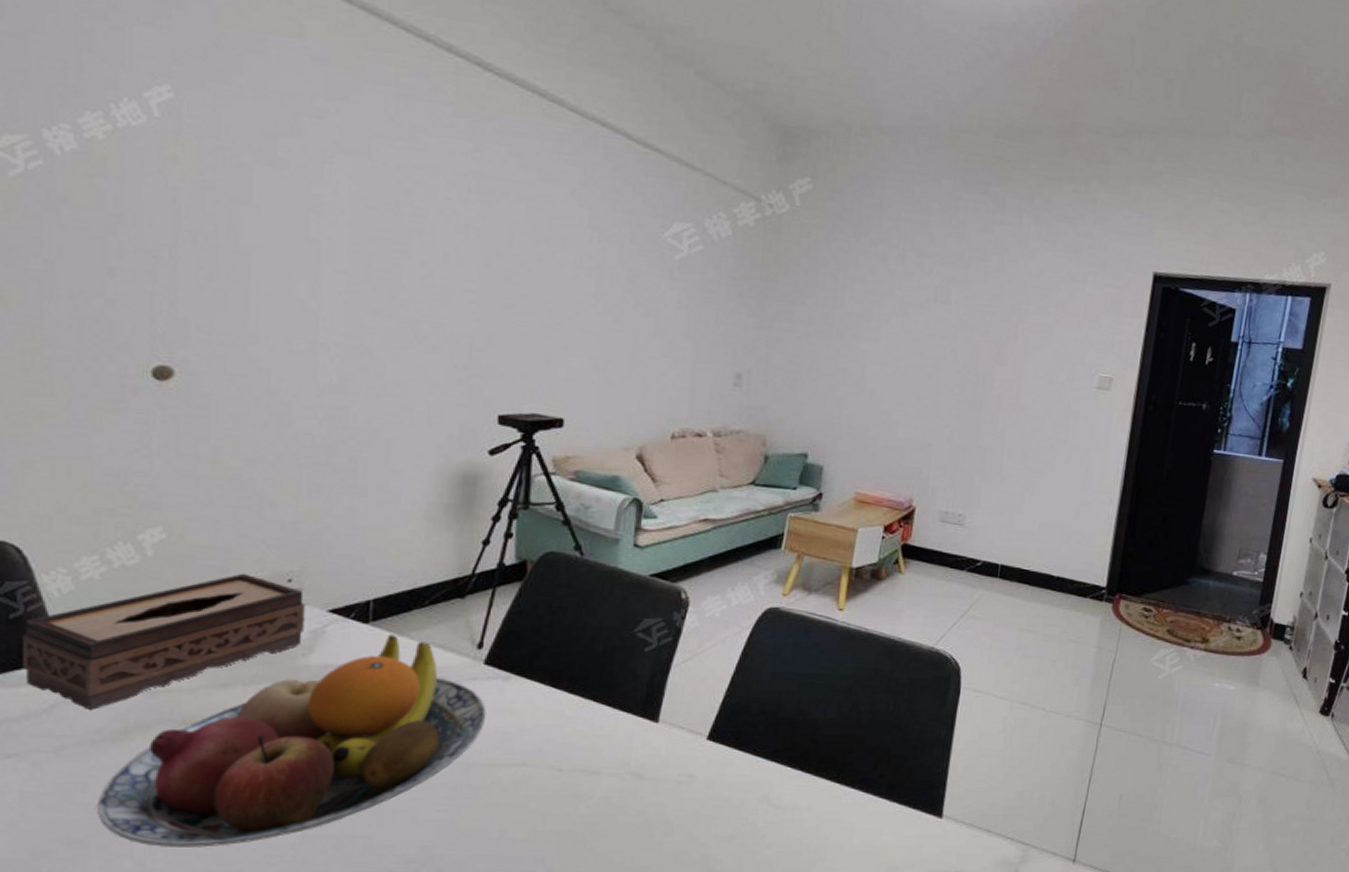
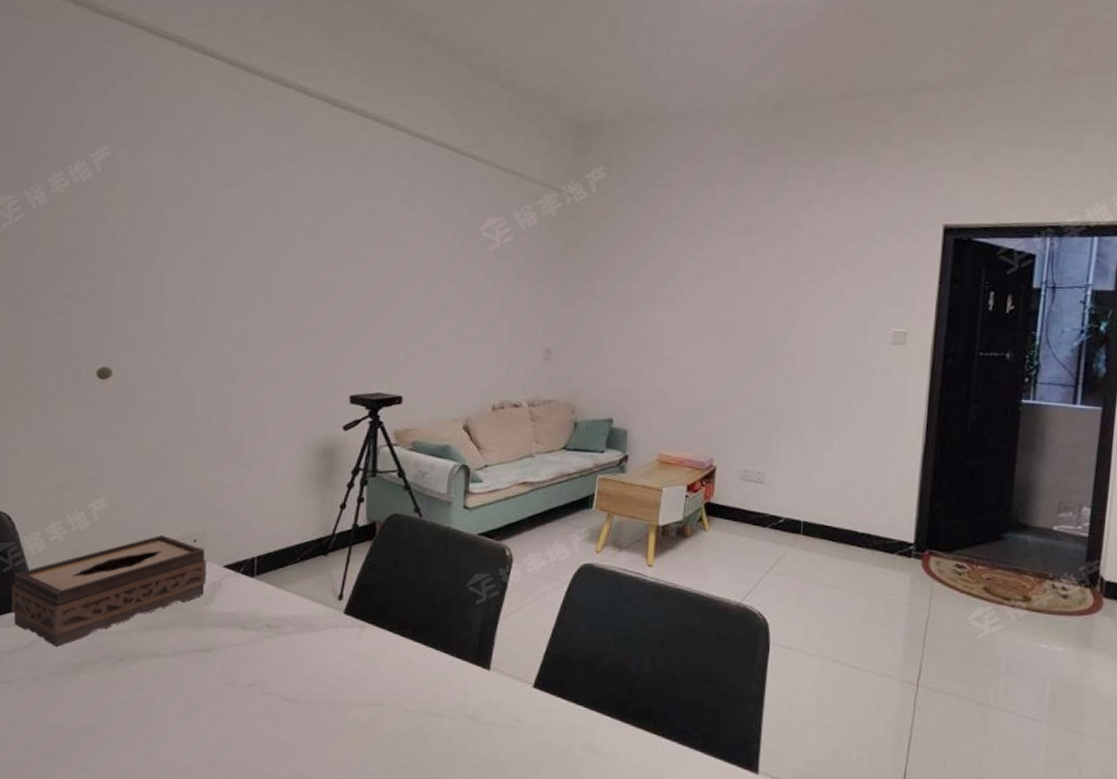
fruit bowl: present [98,634,486,848] -> none [62,586,347,766]

